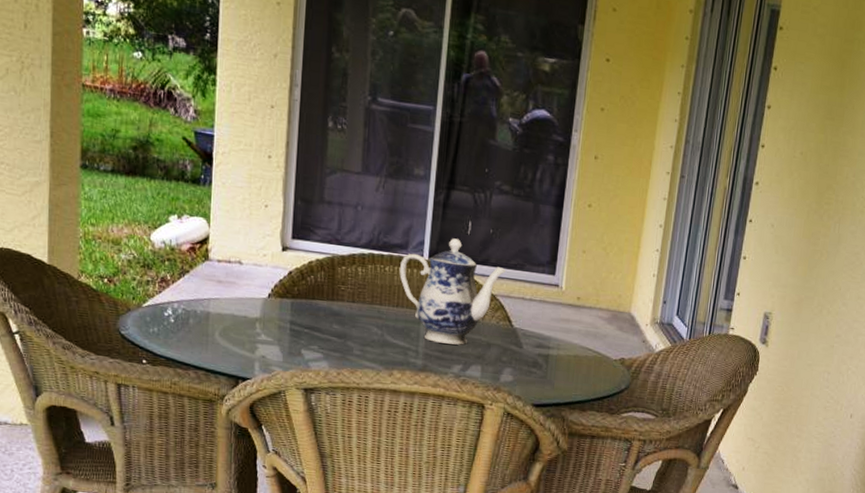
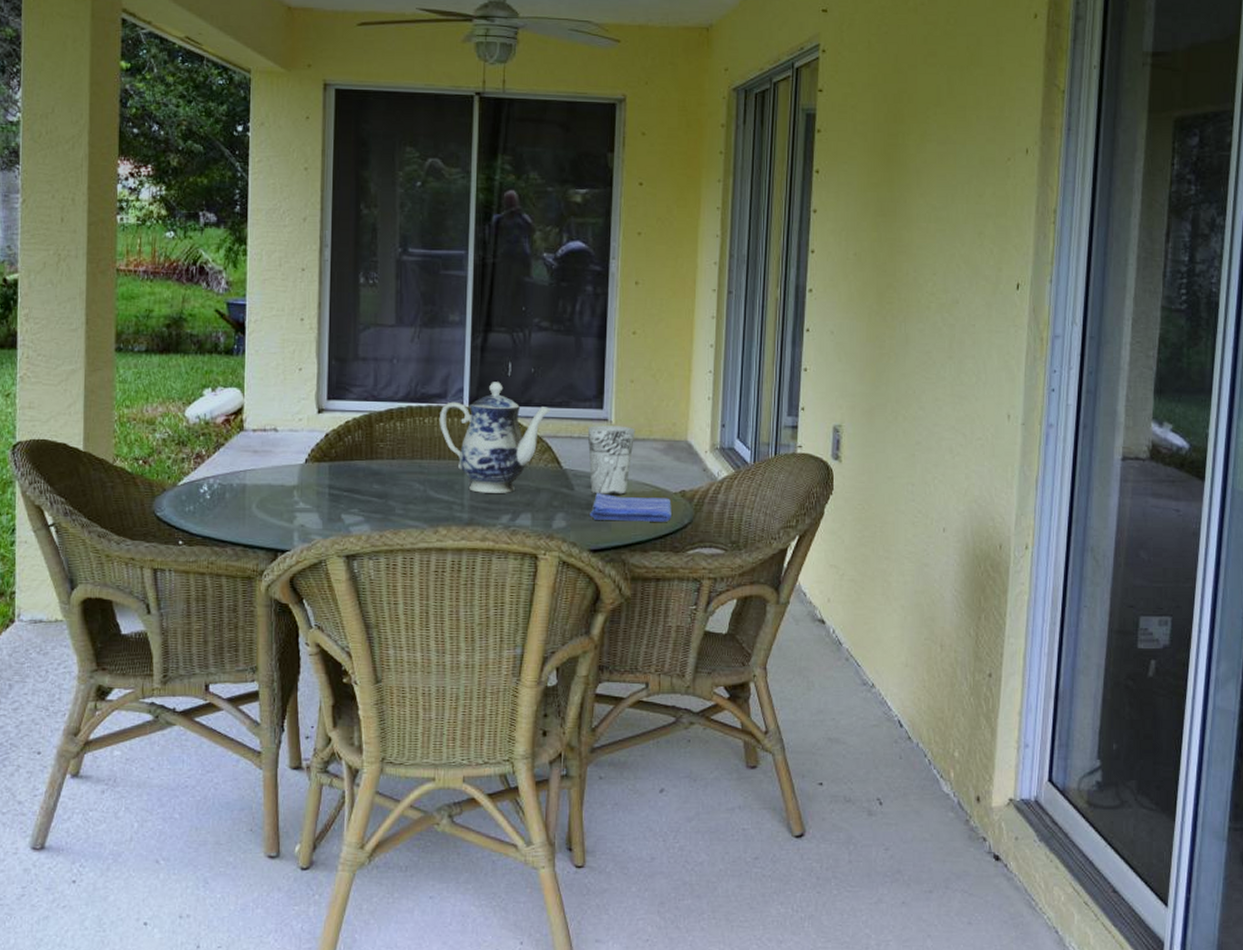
dish towel: none [535,353,611,386] -> present [590,493,672,522]
cup: none [538,289,584,357] -> present [587,425,636,496]

